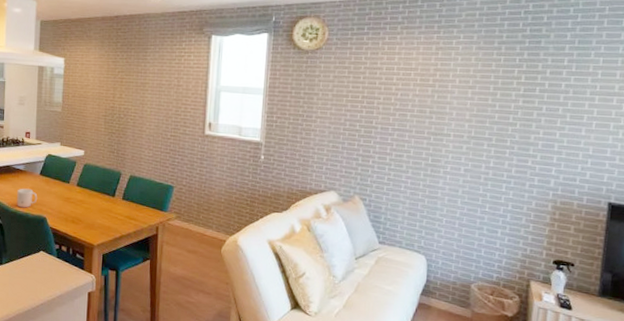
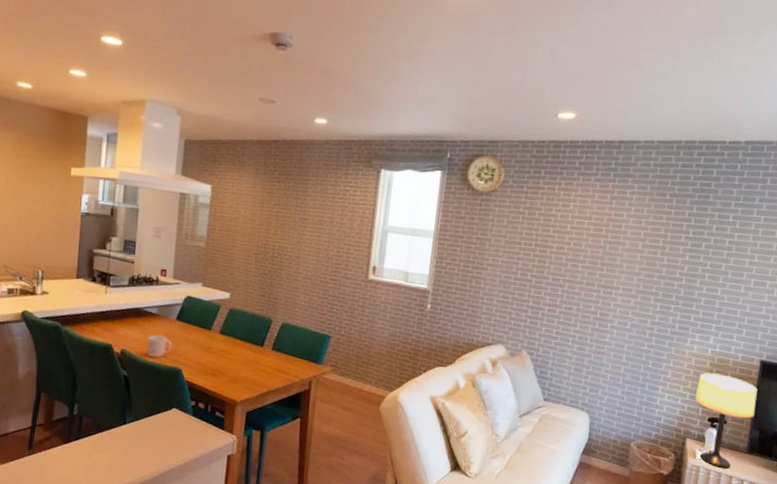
table lamp: none [538,215,607,312] -> present [695,372,758,469]

